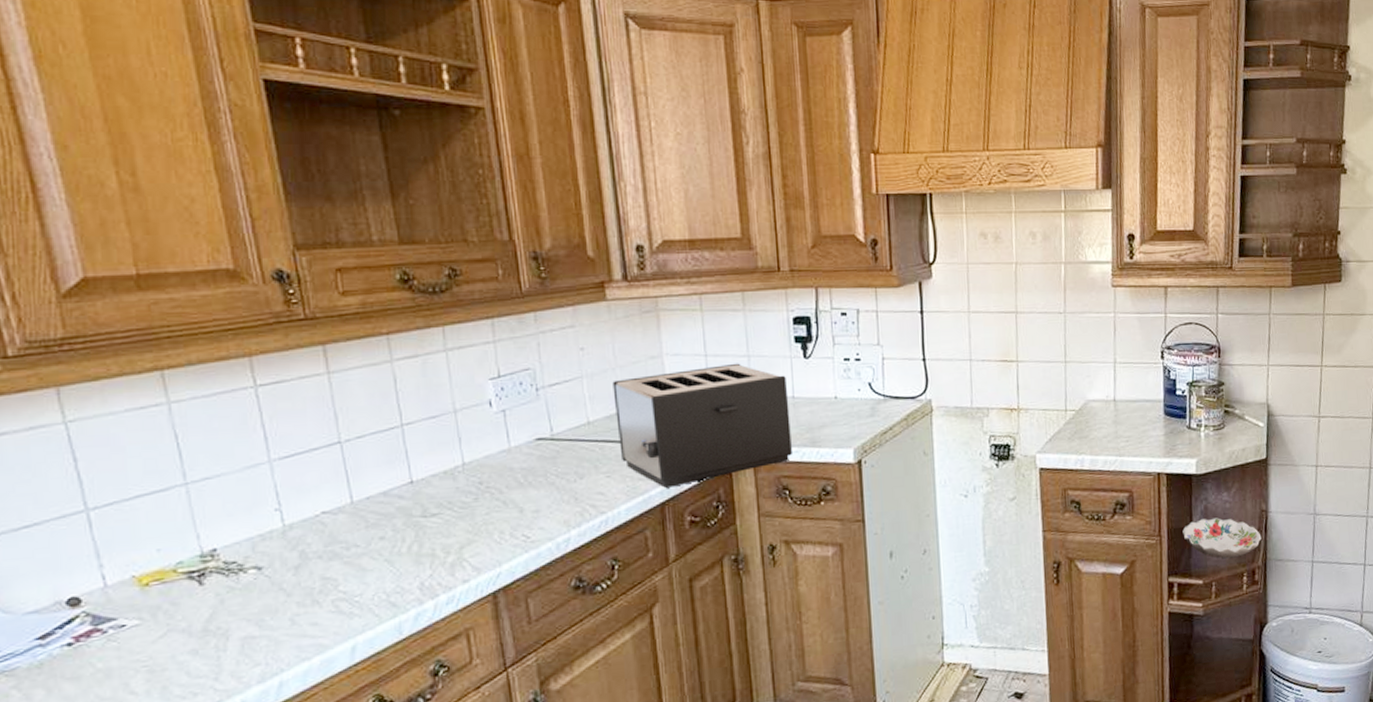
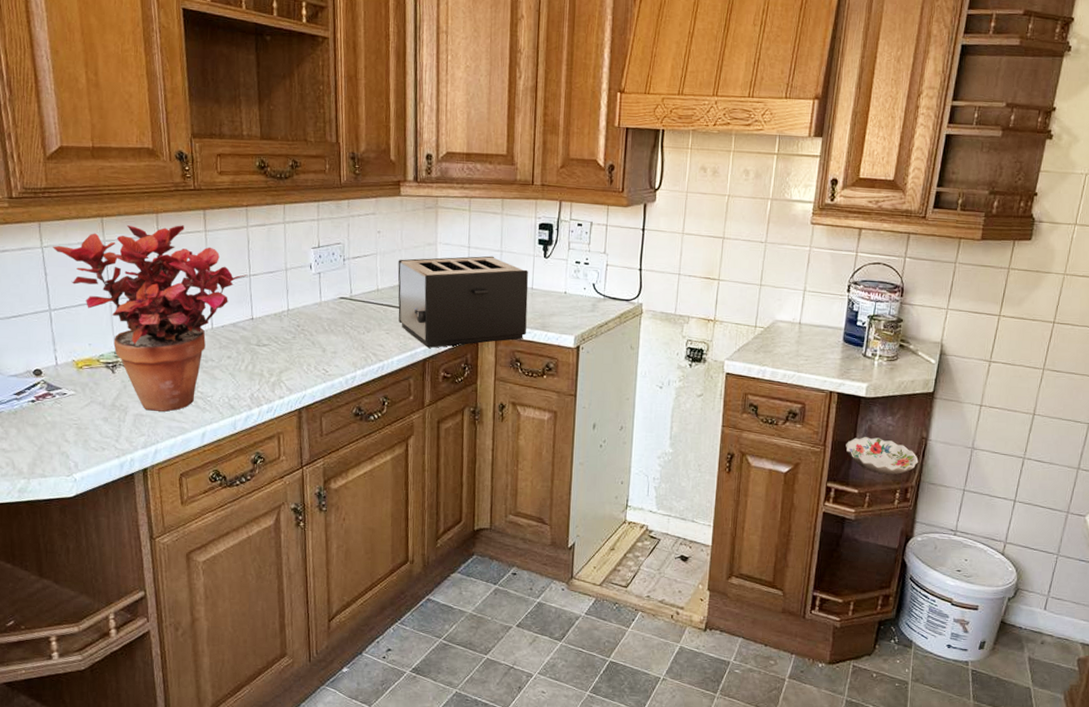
potted plant: none [83,368,399,630] -> present [53,225,248,412]

